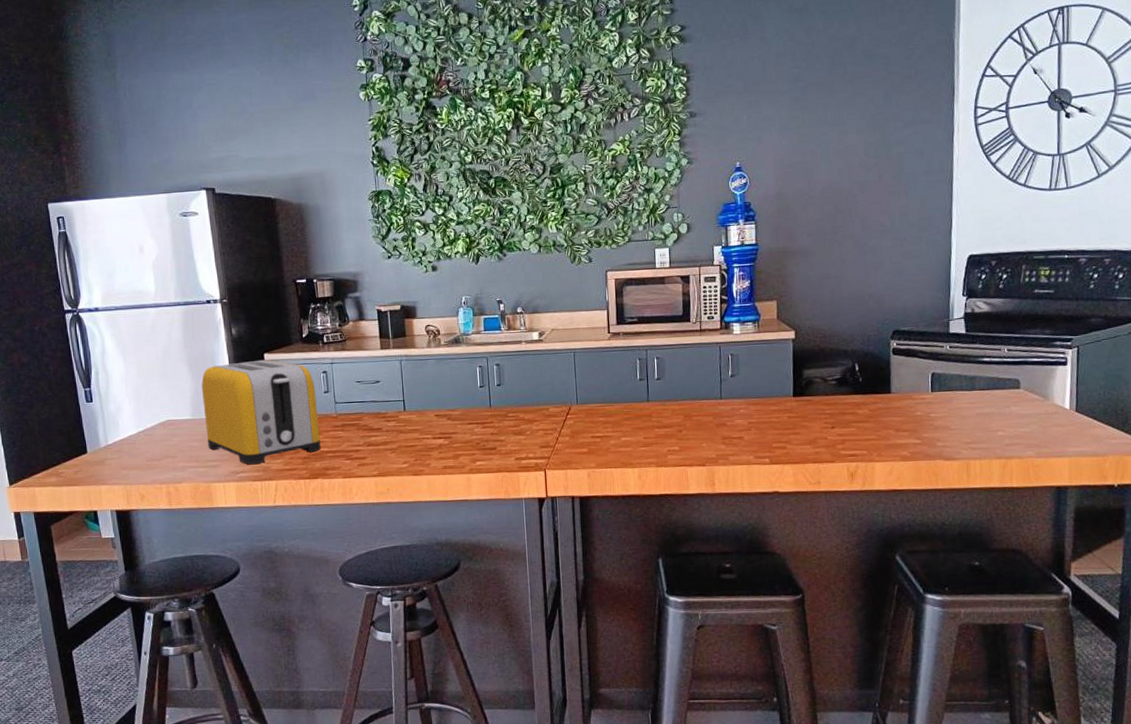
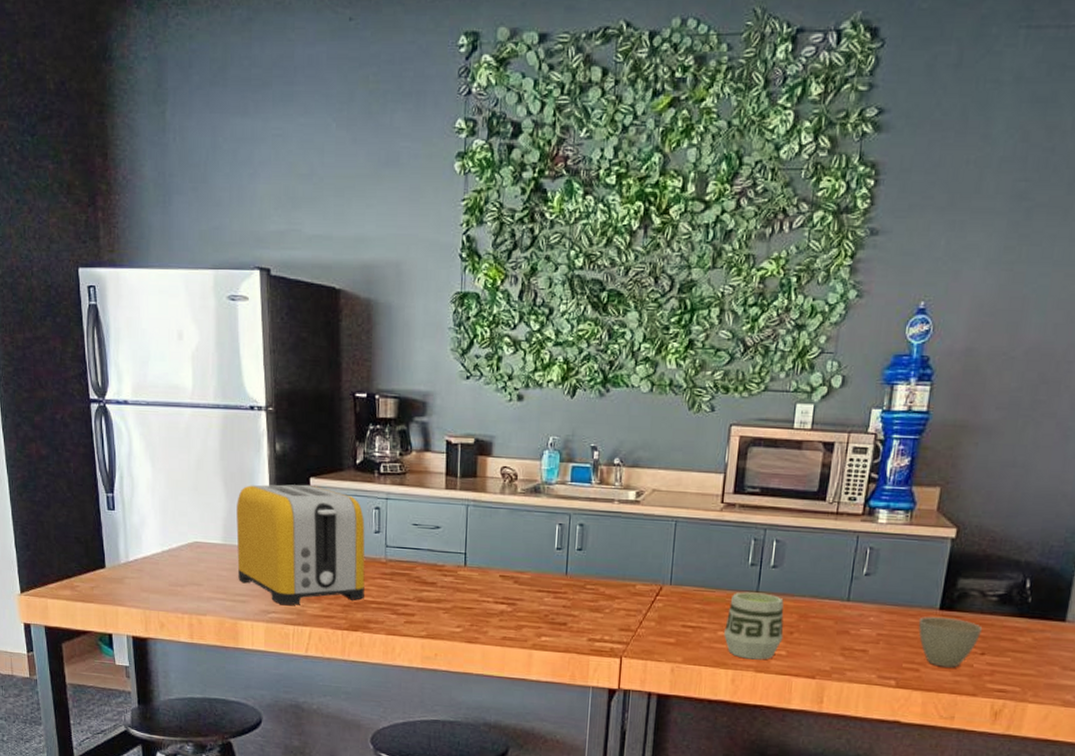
cup: none [626,401,675,457] -> present [724,592,784,660]
cup: none [778,402,829,442] -> present [918,616,983,668]

